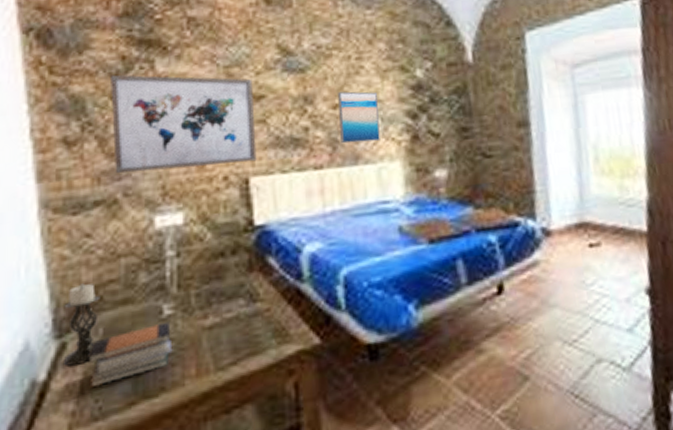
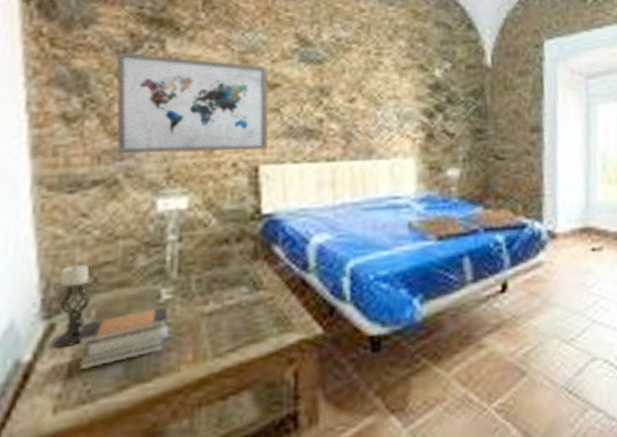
wall art: present [338,91,380,144] -> none [355,86,396,138]

